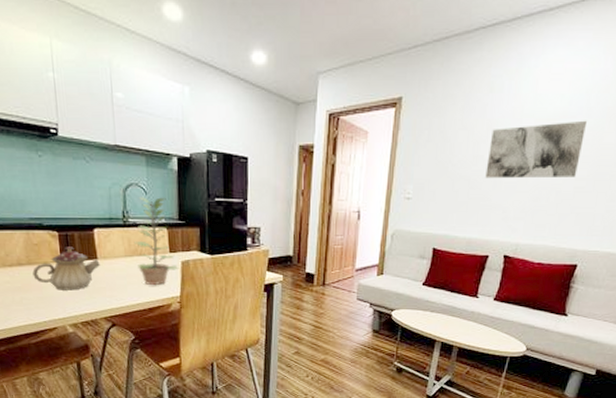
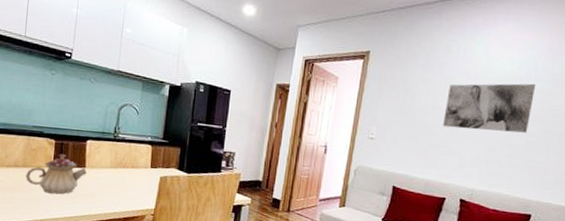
plant: present [135,197,180,286] -> none [120,116,158,197]

